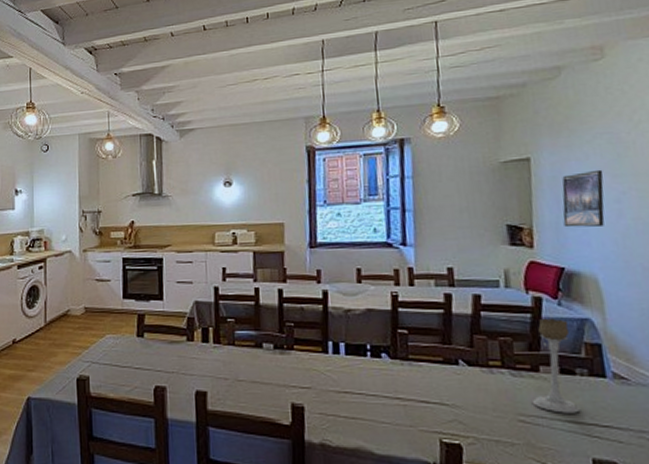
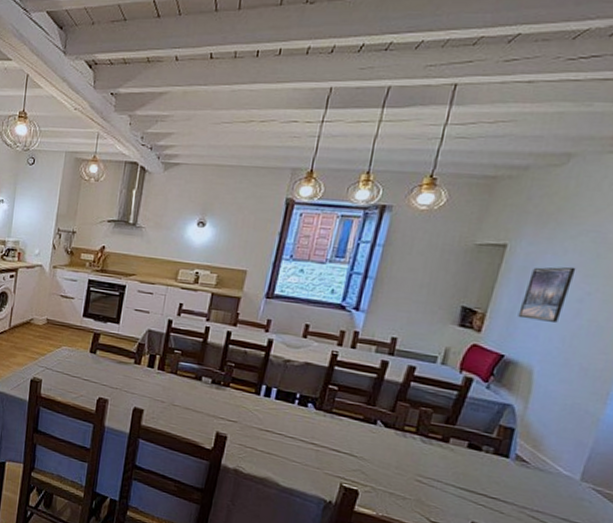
candle holder: present [532,318,579,413] -> none [433,397,489,483]

